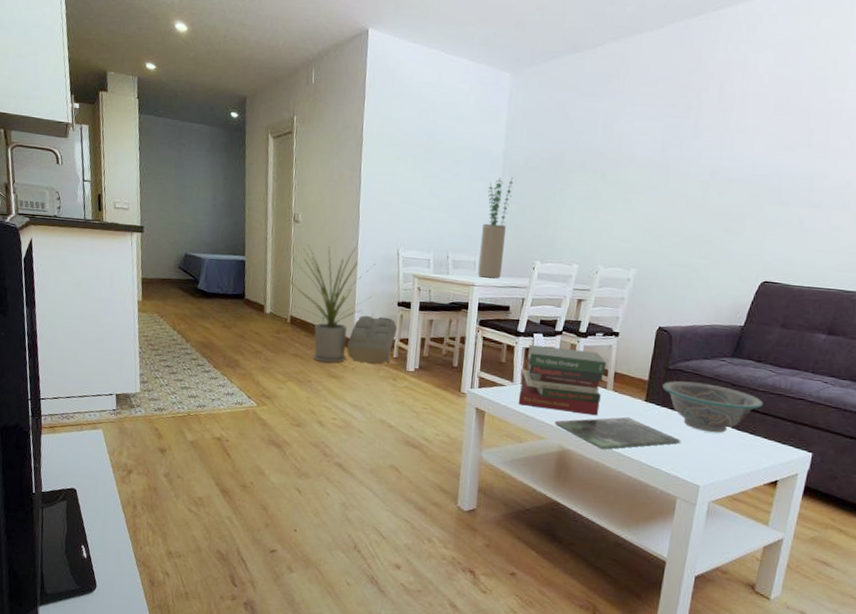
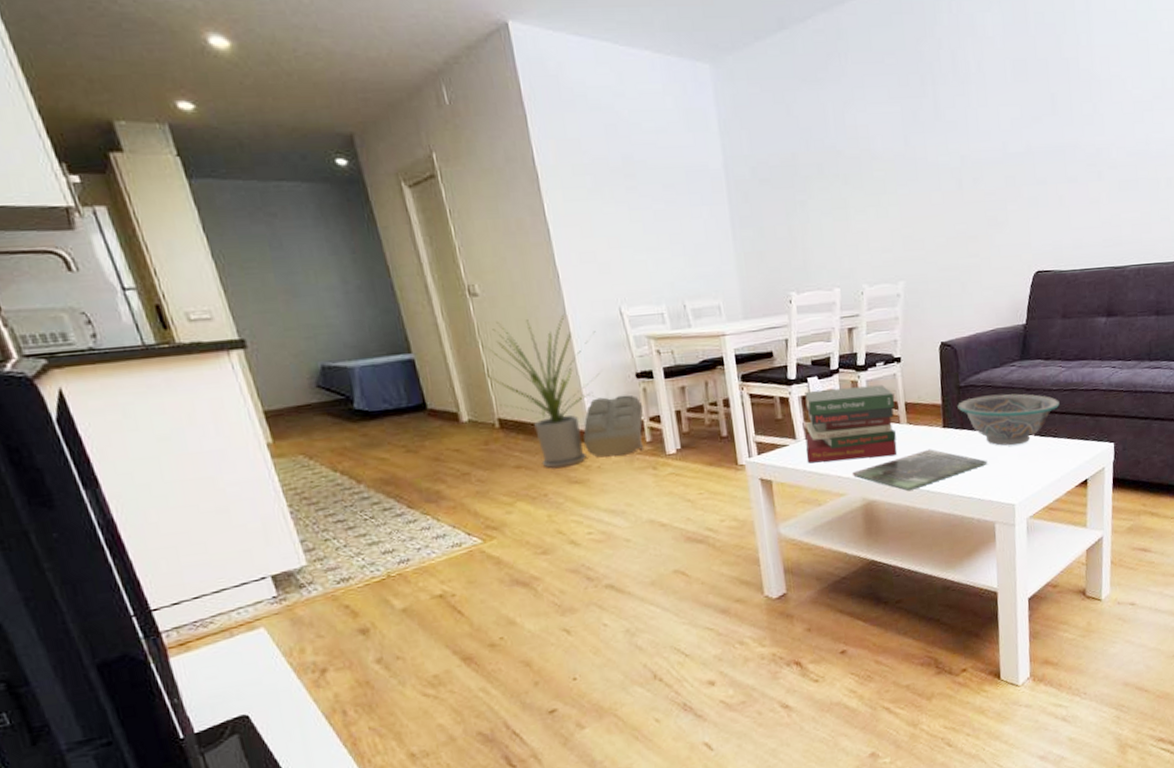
vase: present [478,177,514,279] -> none [714,195,754,324]

